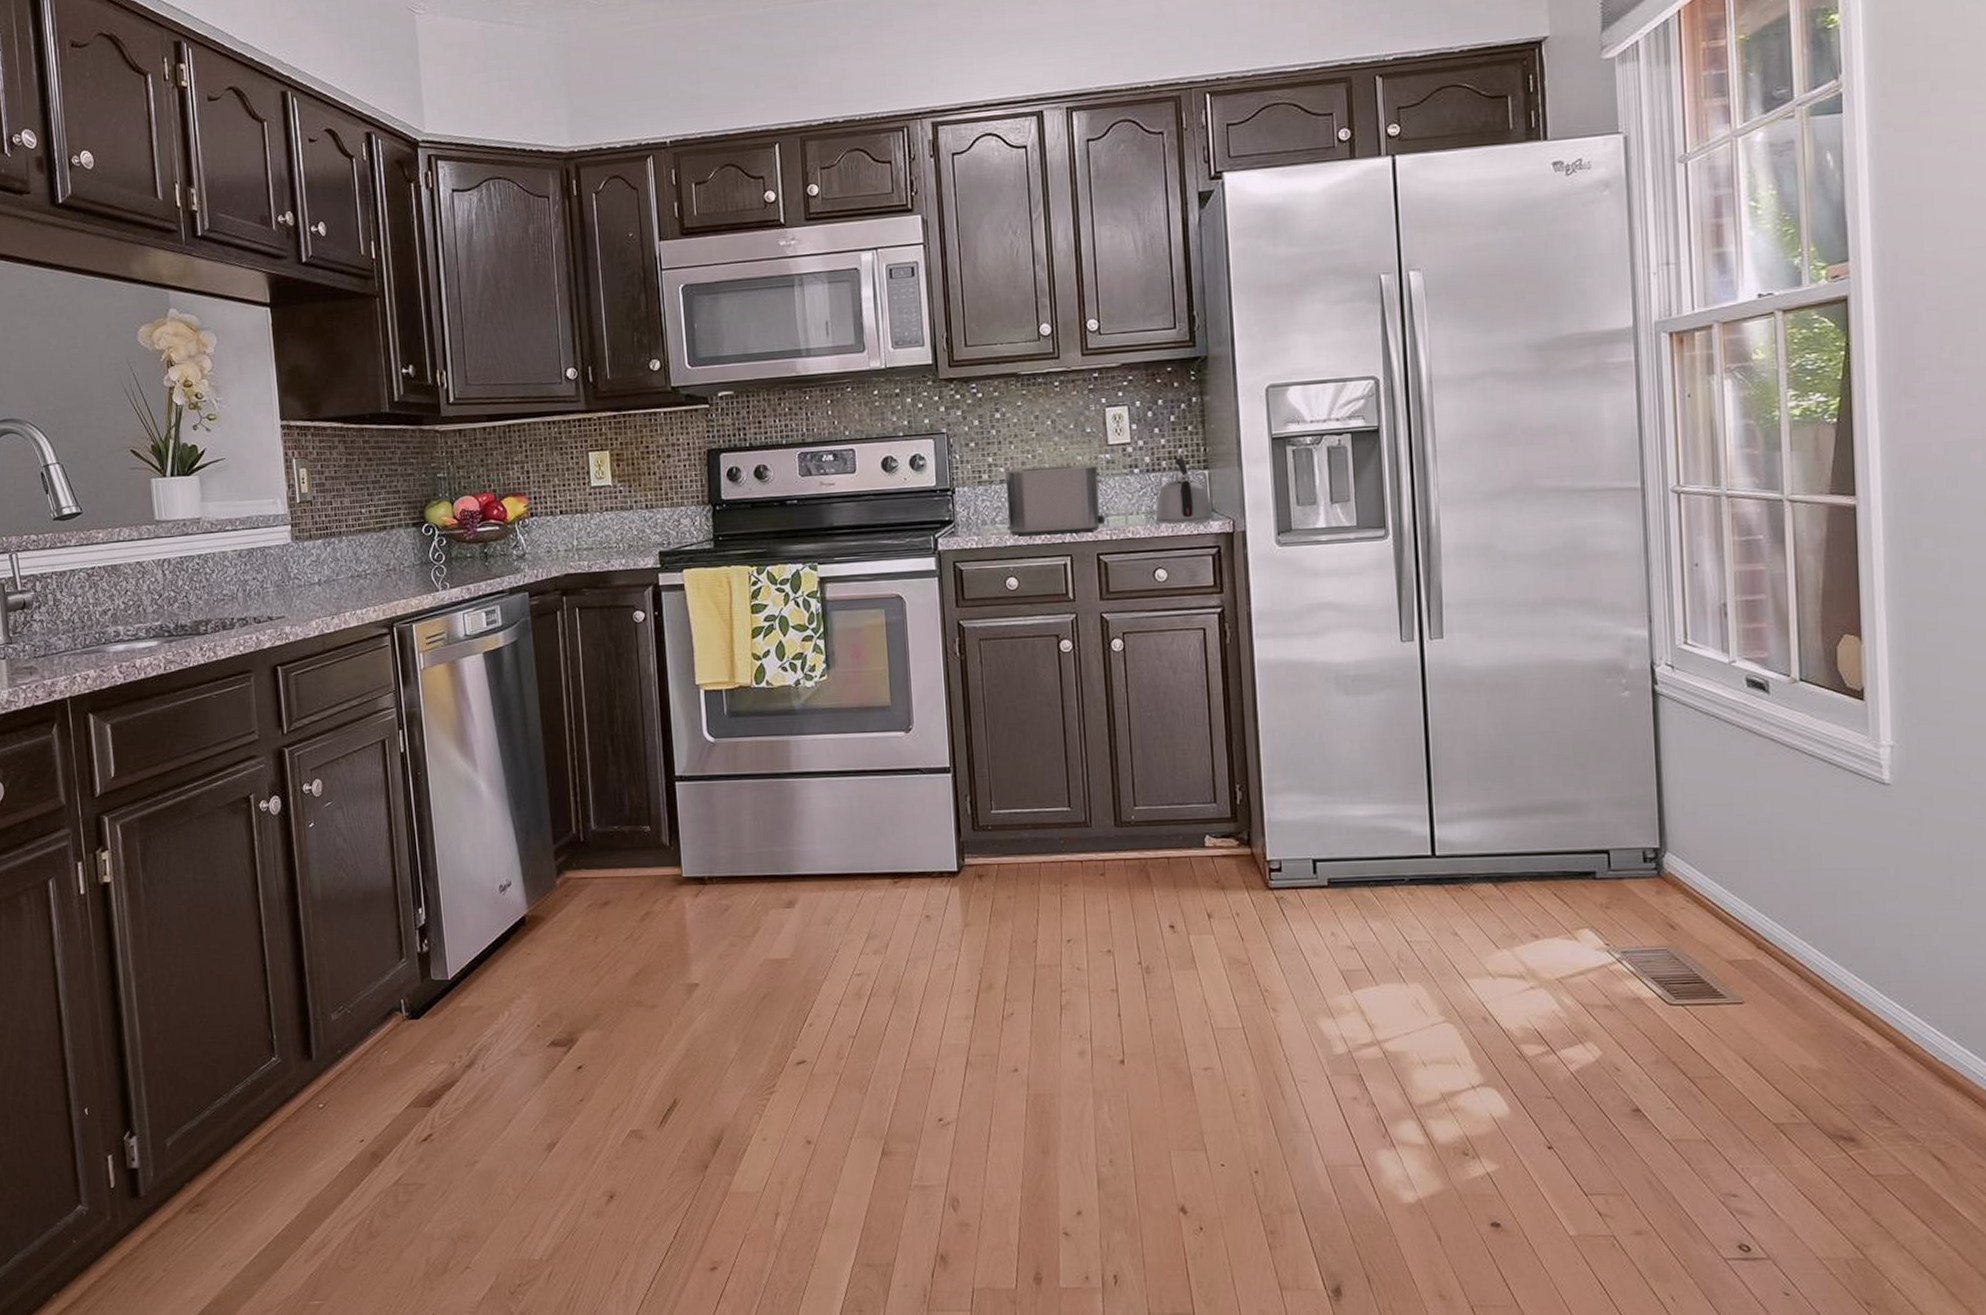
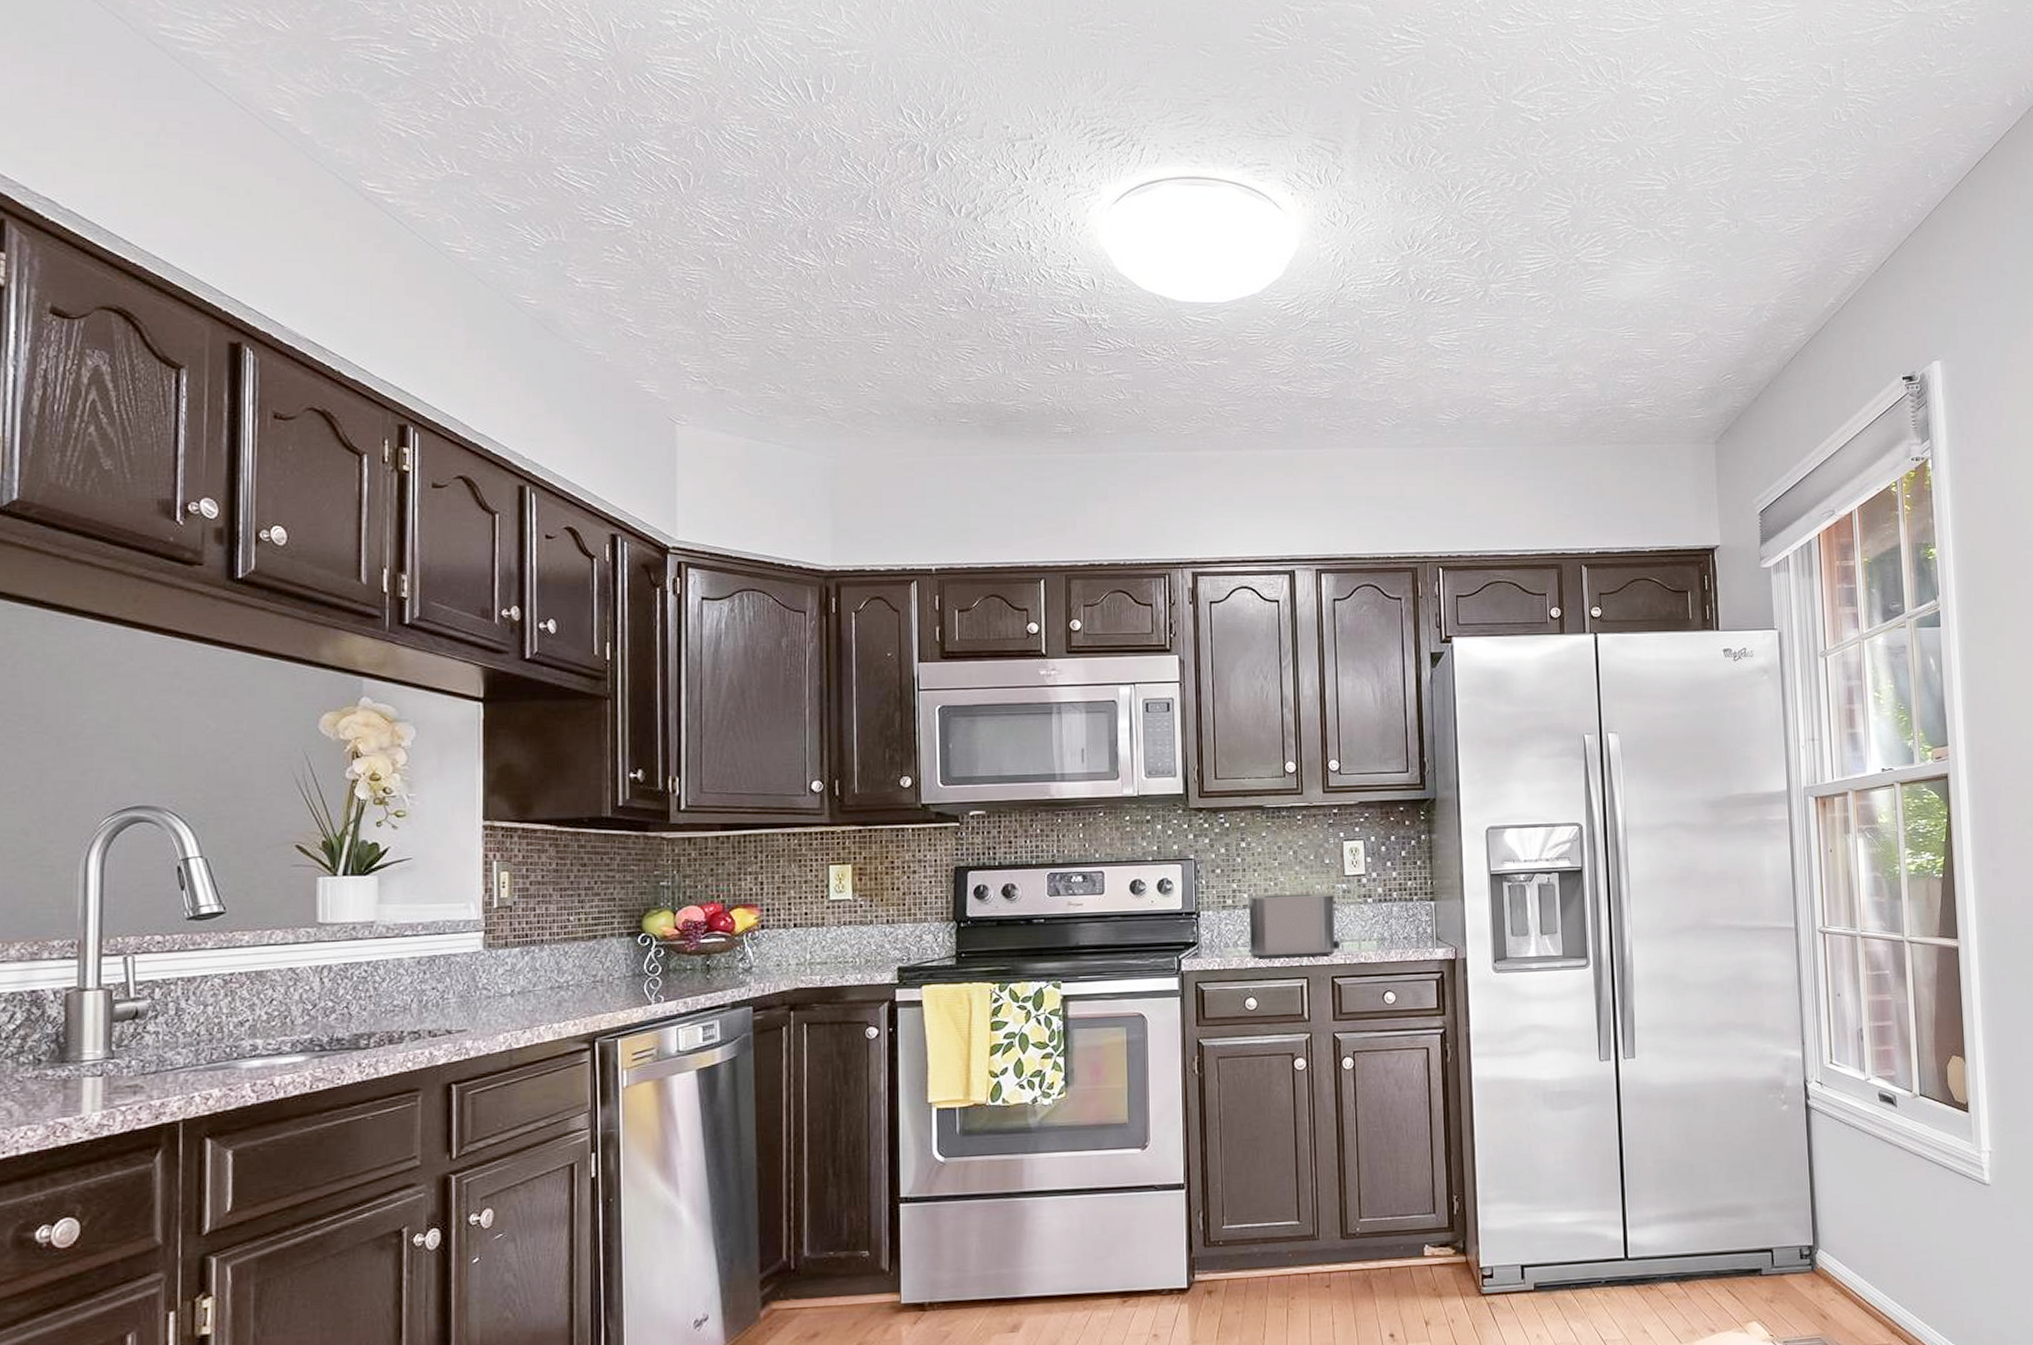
kettle: present [1155,458,1214,525] -> none [1386,890,1438,951]

